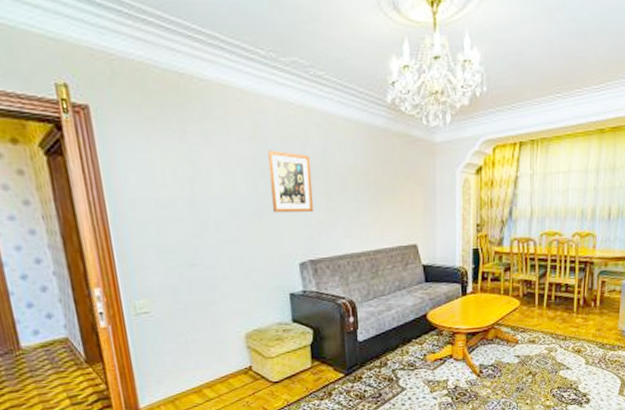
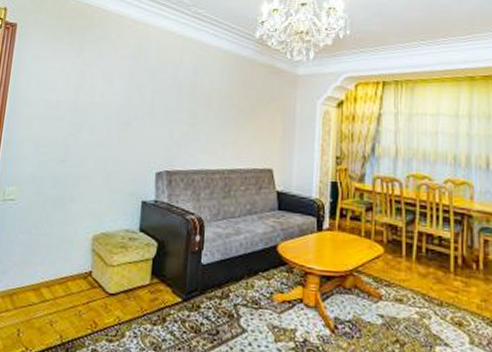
wall art: present [268,149,314,213] -> none [140,68,181,125]

